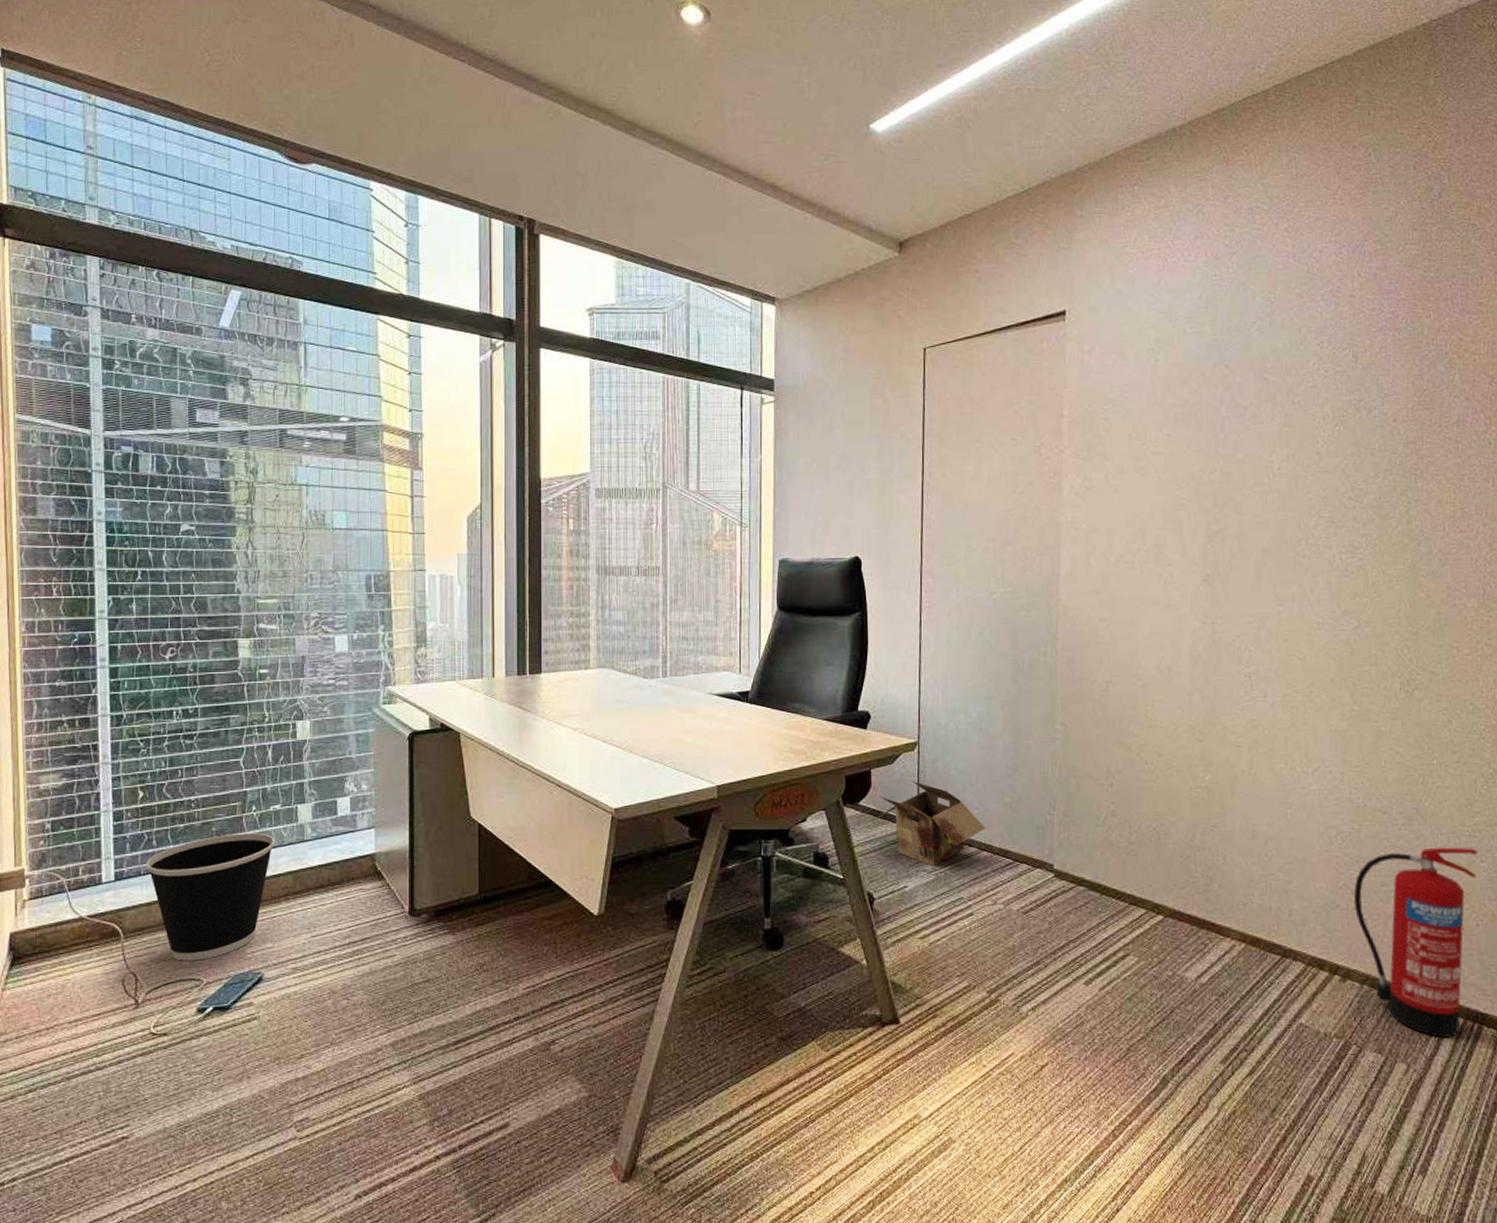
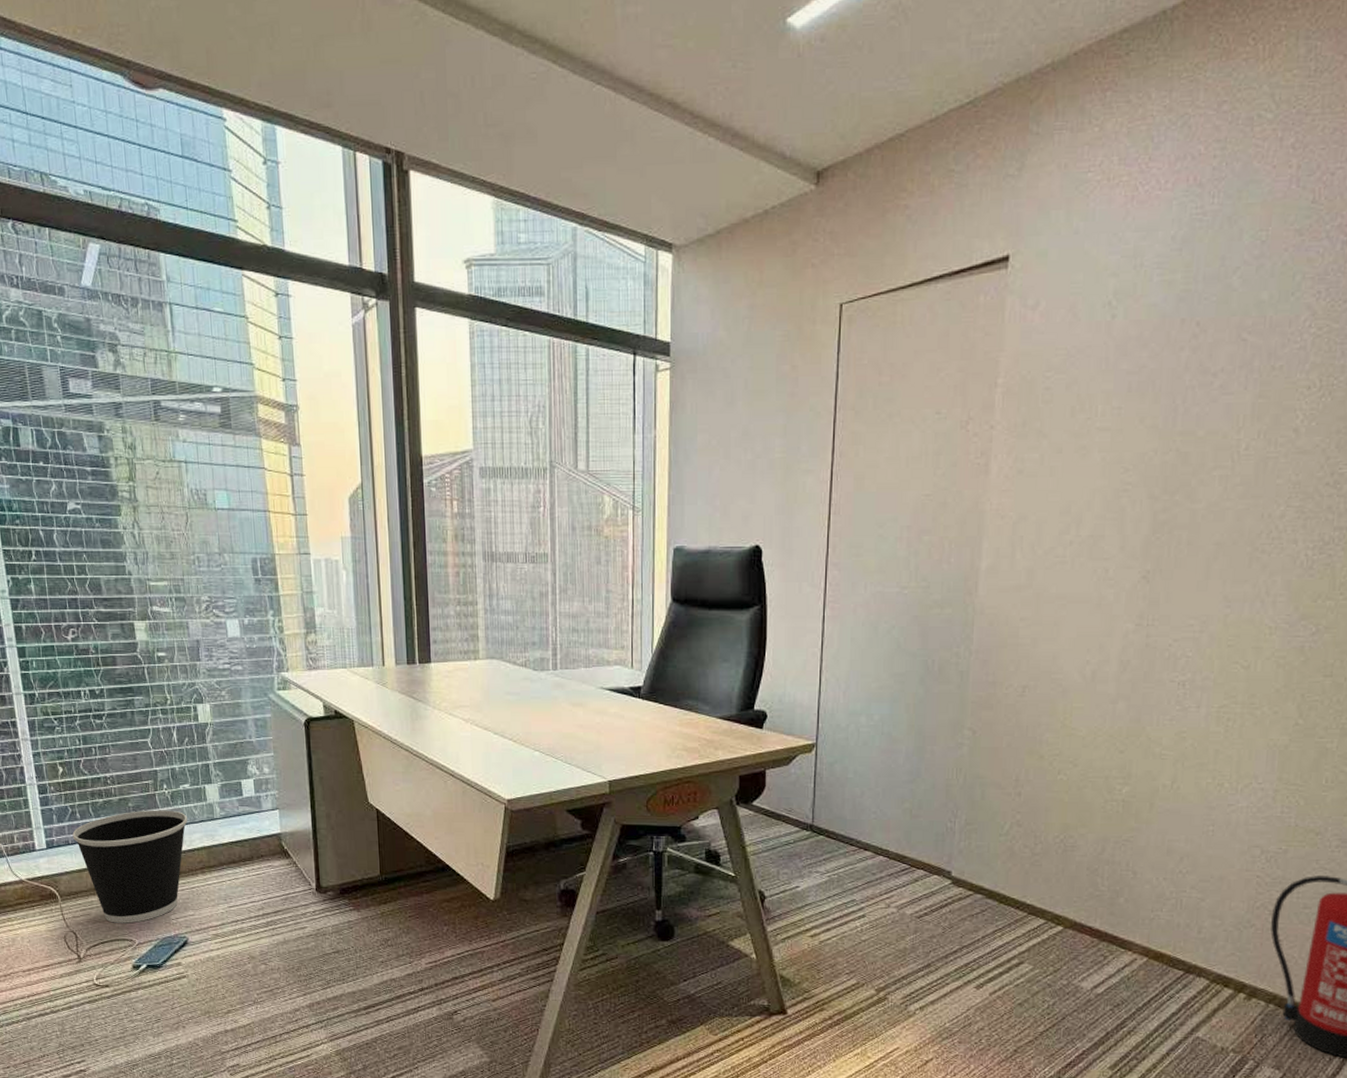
cardboard box: present [878,781,986,867] -> none [772,783,883,869]

